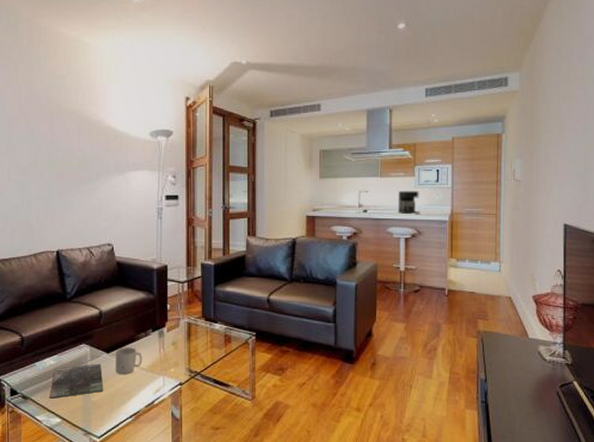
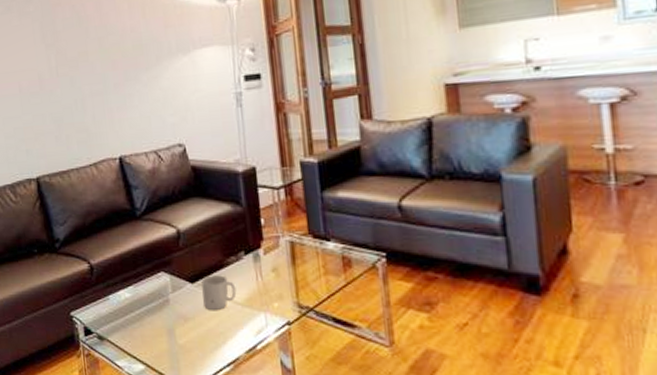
magazine: present [50,364,104,399] -> none [128,296,192,340]
coffee maker: present [397,191,420,215] -> none [589,29,632,68]

